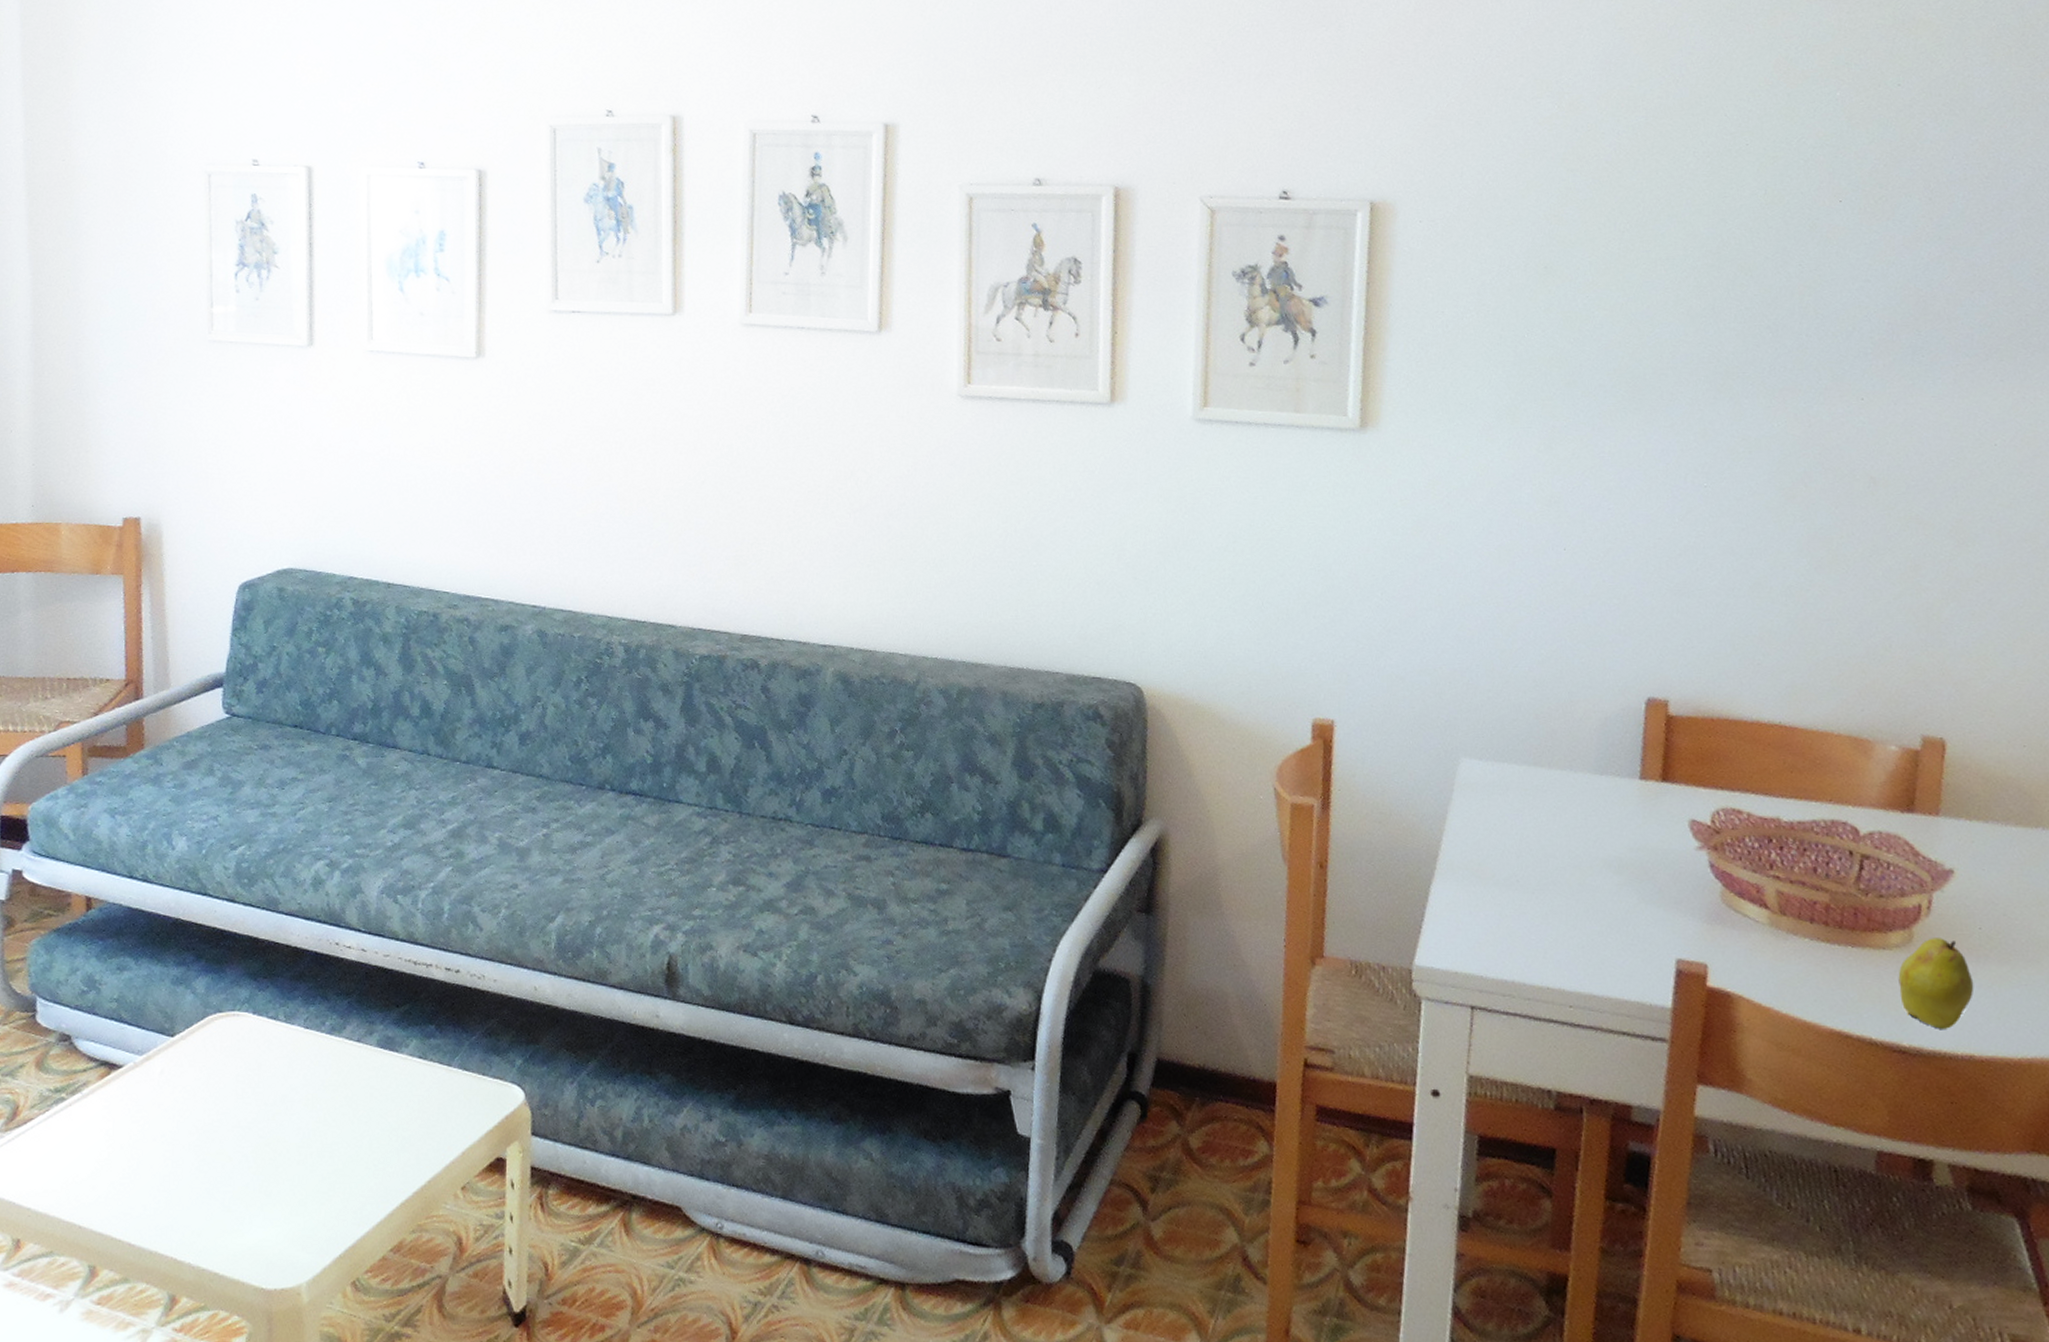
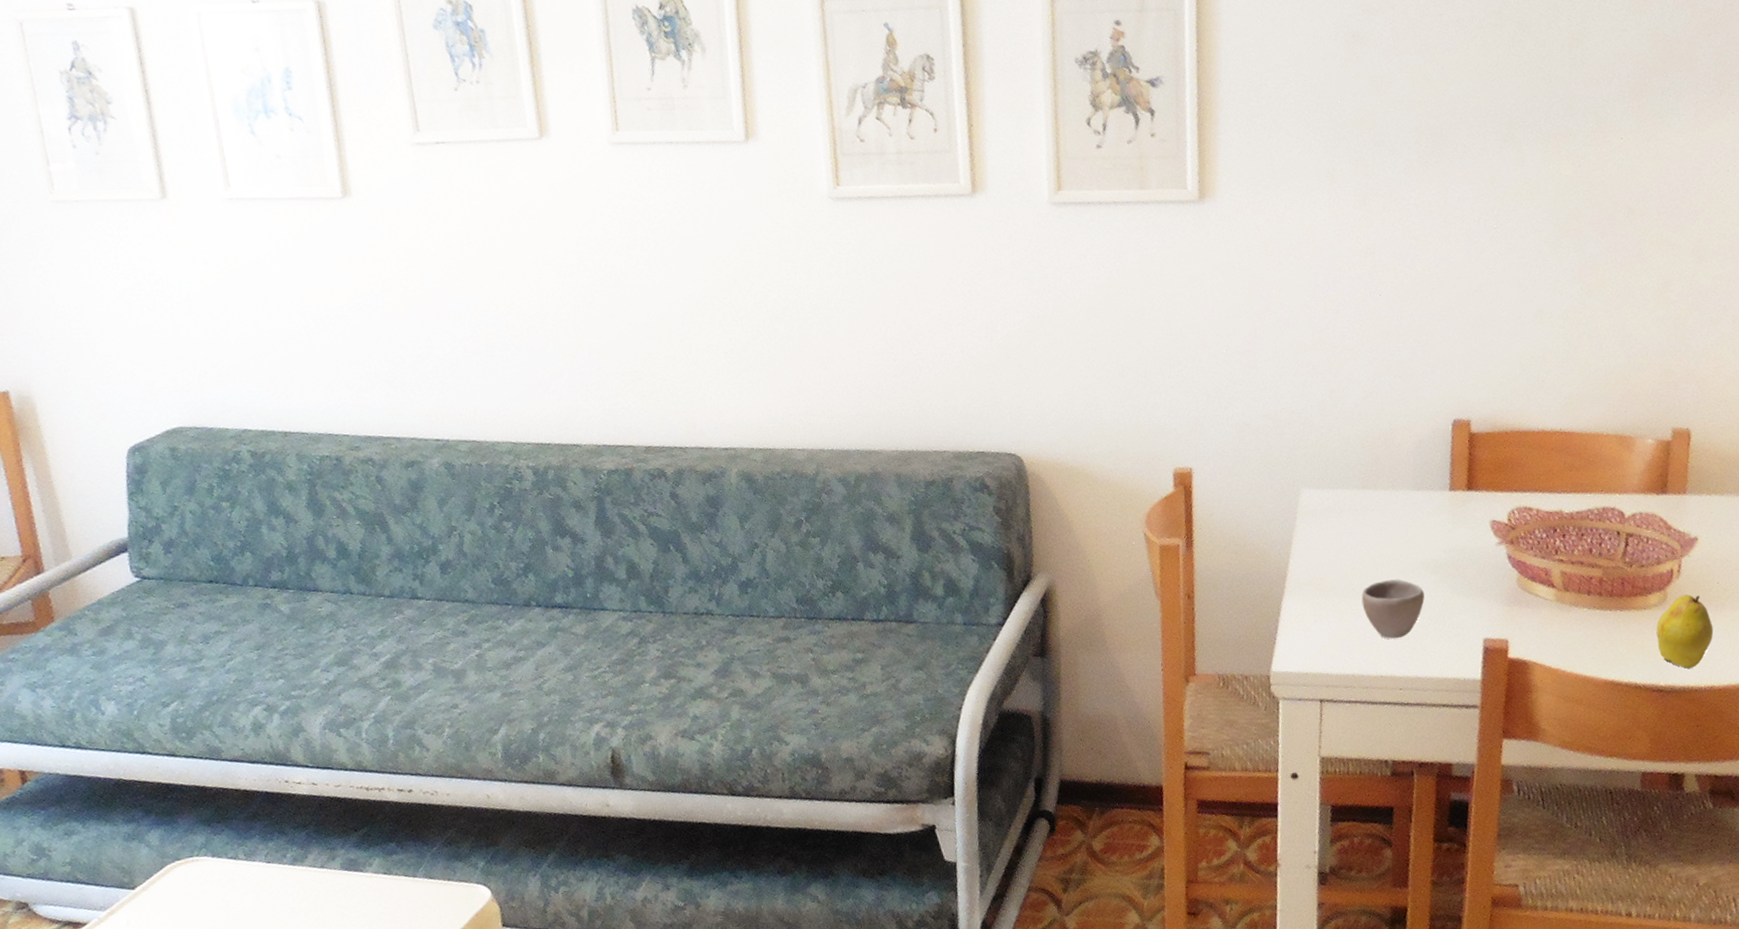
cup: none [1527,875,1605,946] -> present [1361,579,1425,639]

